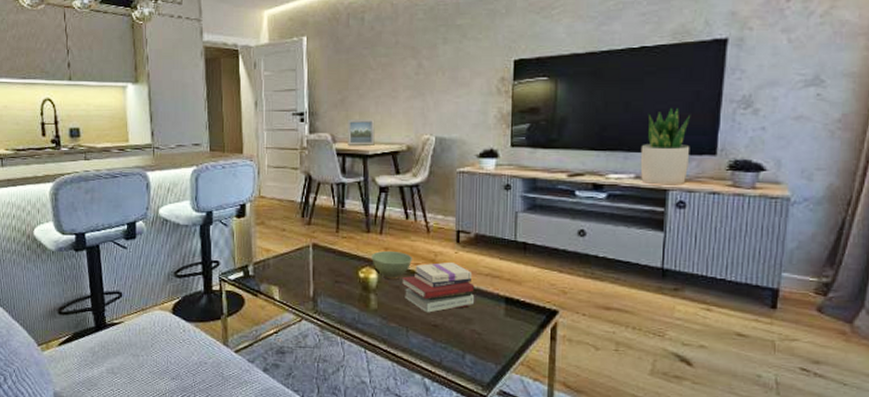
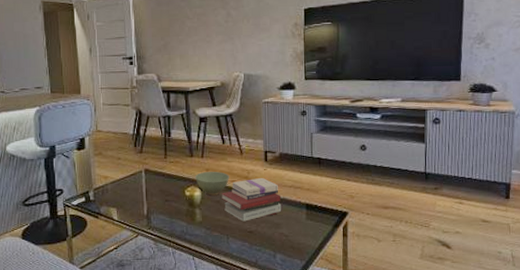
picture frame: present [347,119,375,146] -> none [170,60,194,83]
planter: present [640,107,691,186] -> none [404,44,441,106]

